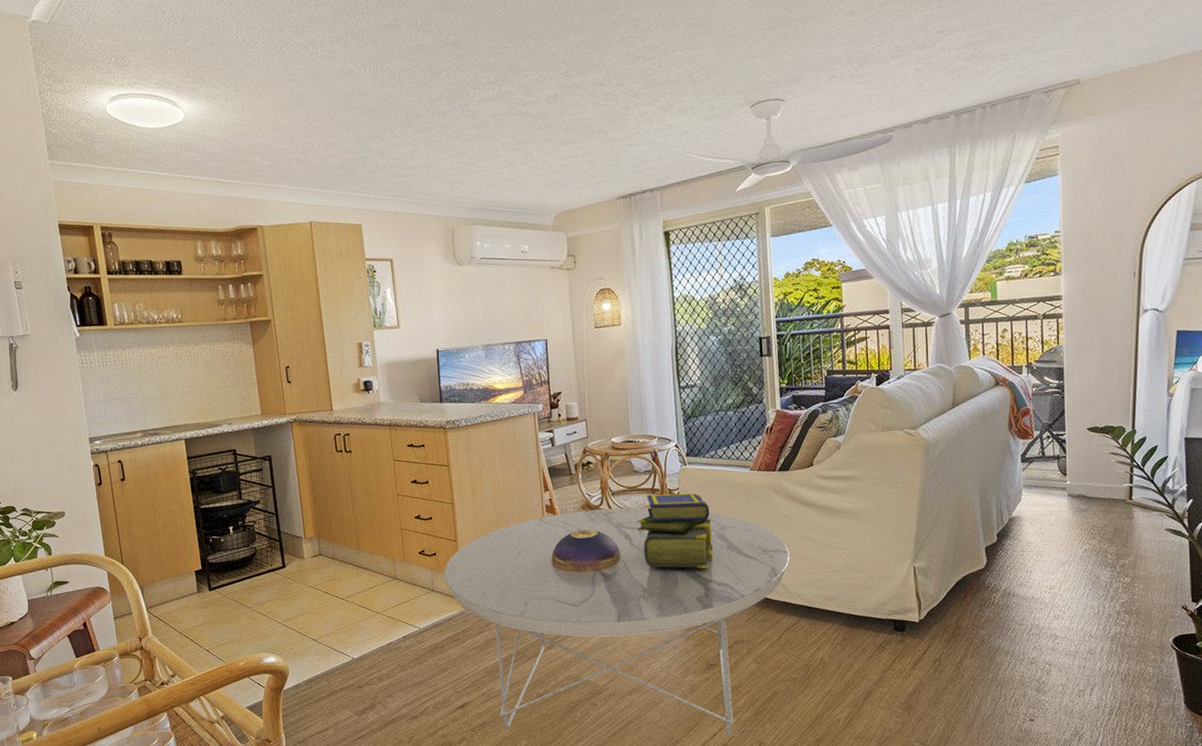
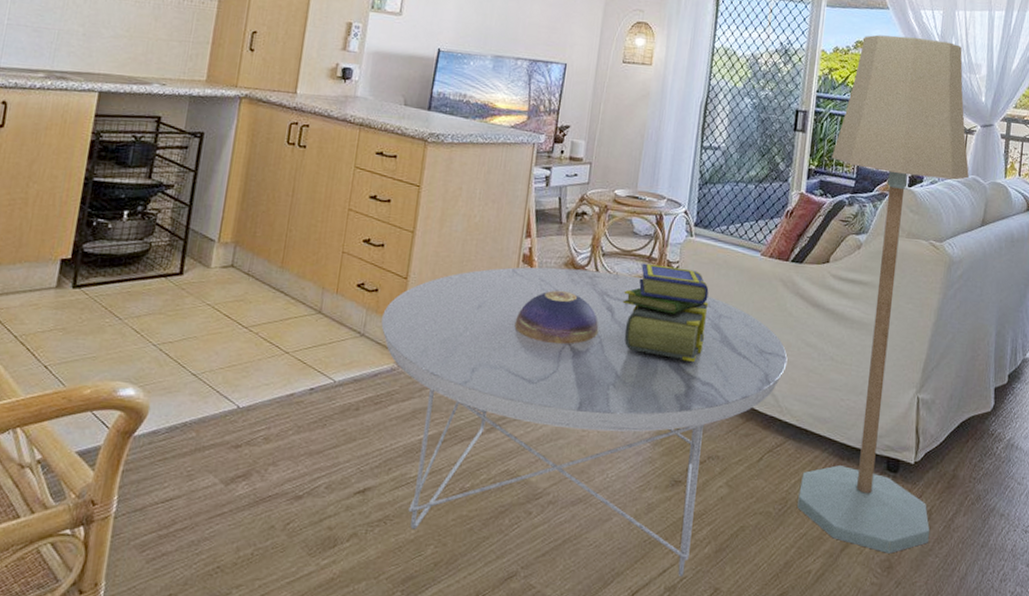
floor lamp: none [799,244,942,697] -> present [797,34,970,554]

